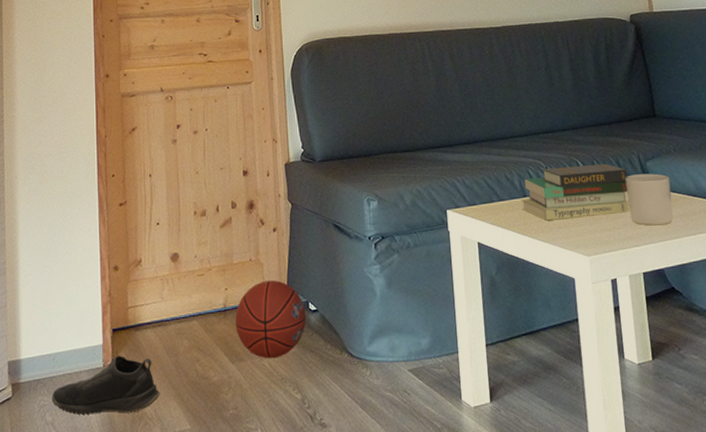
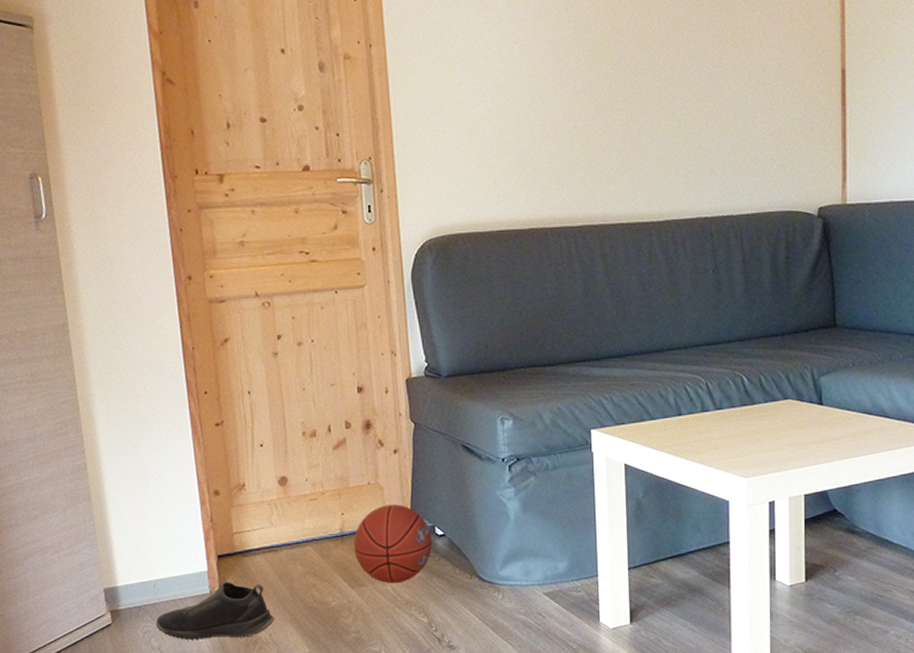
books: present [522,163,628,220] -> none [676,379,797,441]
mug: present [625,173,673,226] -> none [794,390,845,446]

